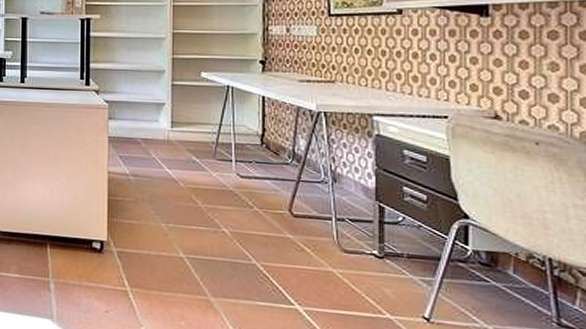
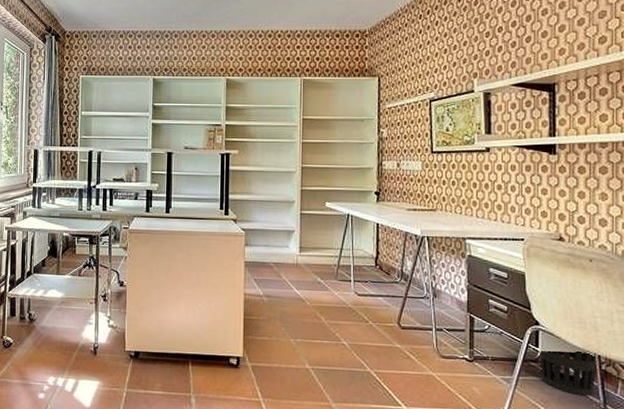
wastebasket: none [468,248,549,306] -> present [538,349,598,396]

